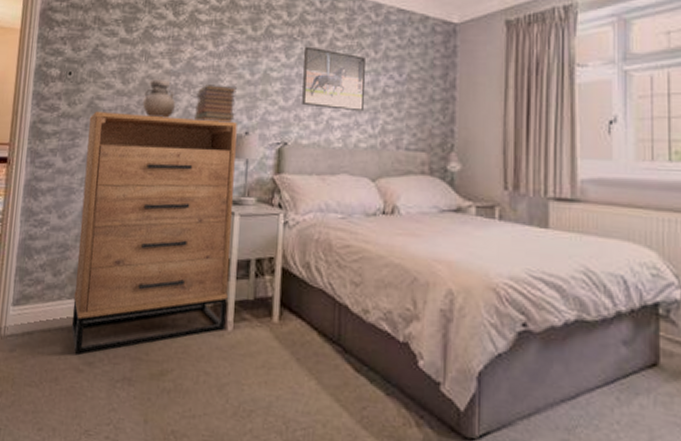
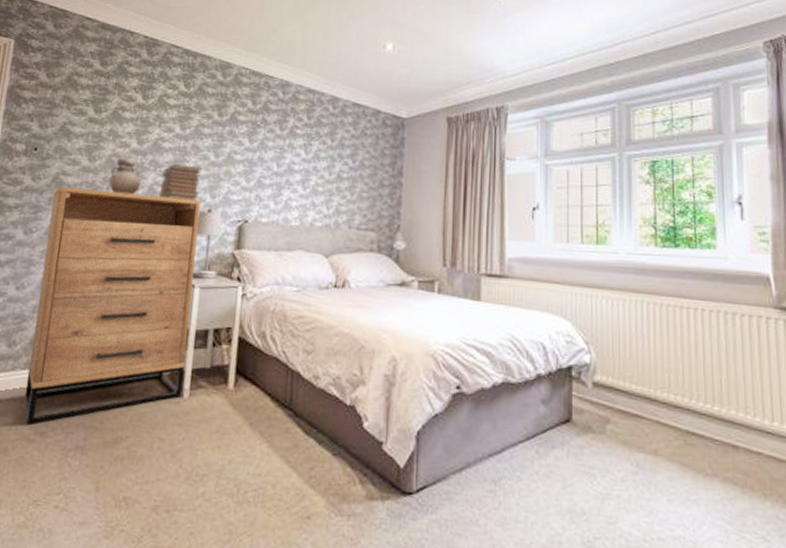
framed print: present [302,46,366,112] -> none [263,133,323,194]

